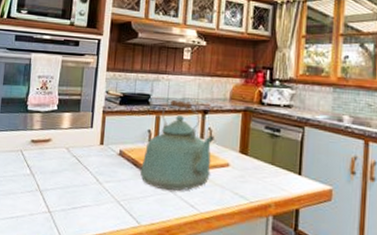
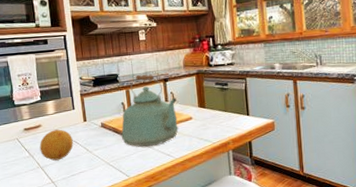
fruit: none [43,148,83,186] -> present [39,129,73,161]

